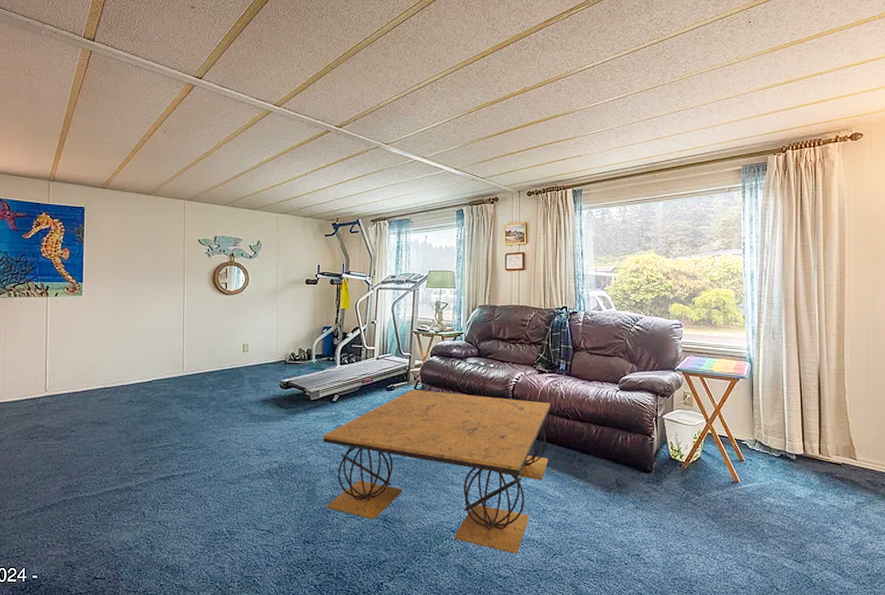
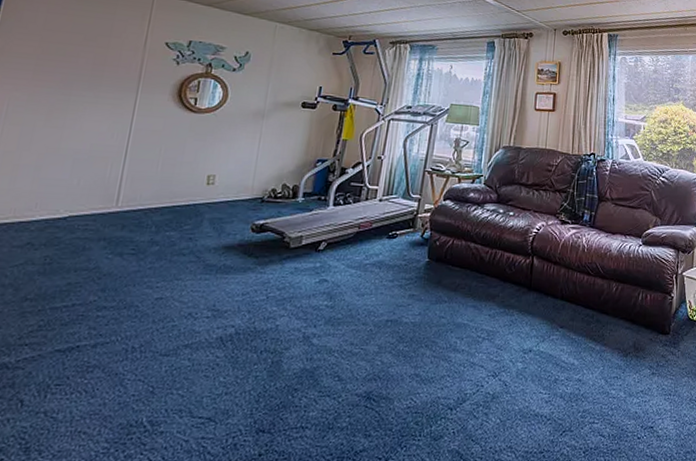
coffee table: present [323,390,550,554] -> none [294,238,571,433]

